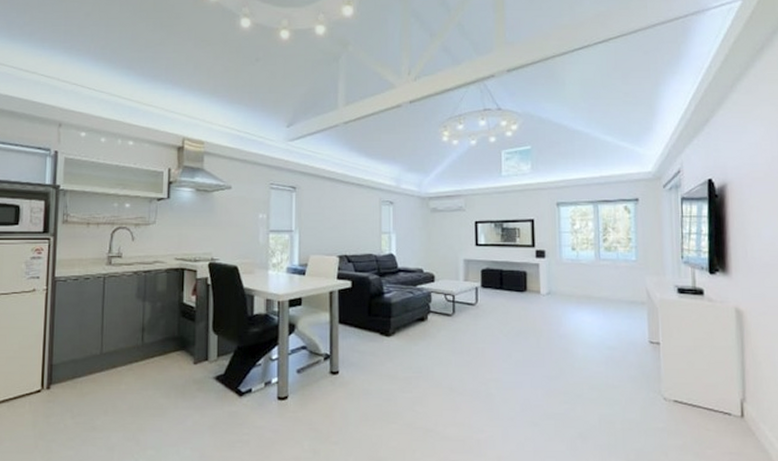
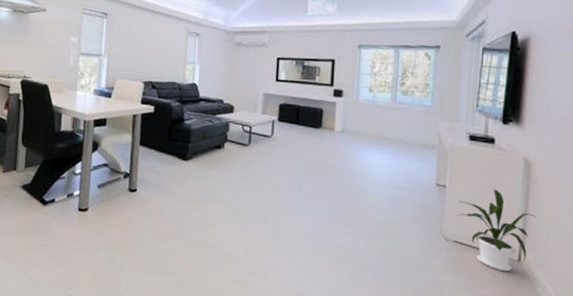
house plant: none [674,342,754,428] -> present [457,188,537,271]

